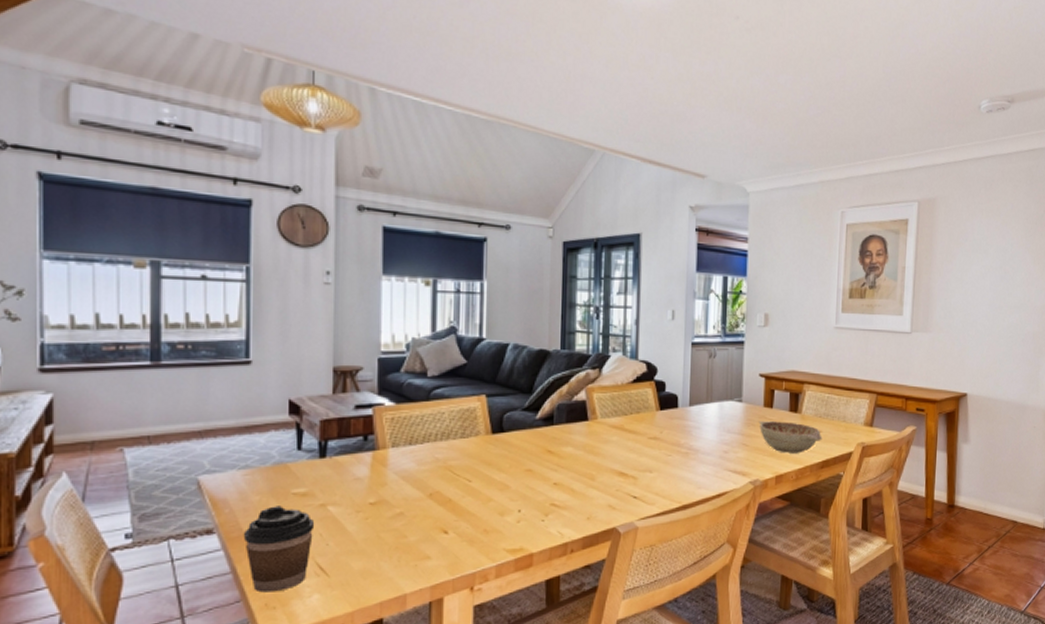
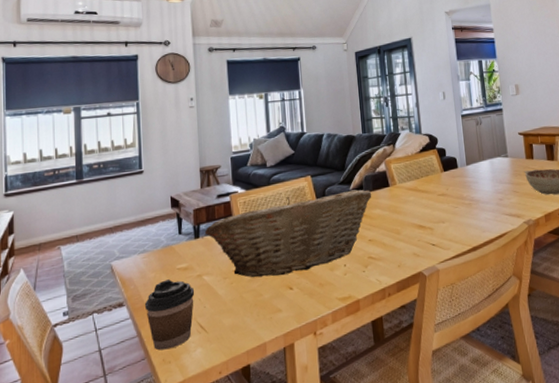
fruit basket: none [333,419,564,515] -> present [204,189,372,278]

